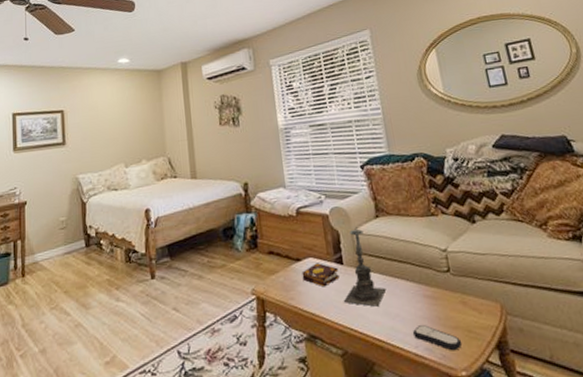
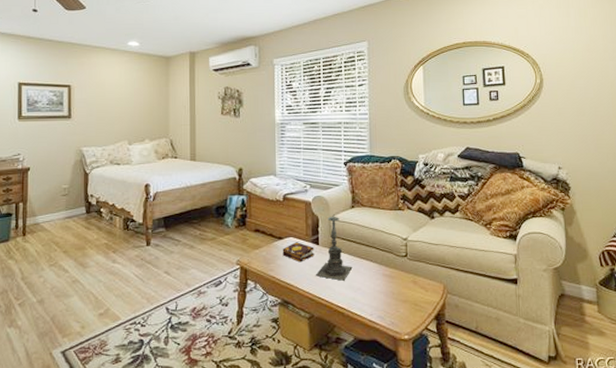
remote control: present [412,325,462,351] -> none [369,298,409,319]

